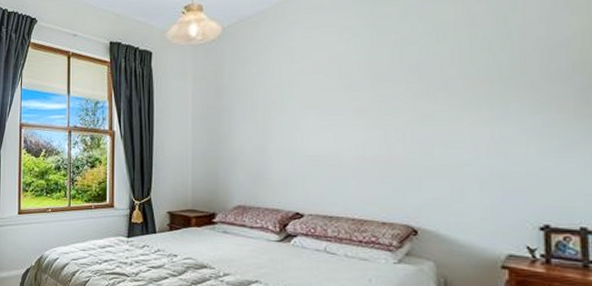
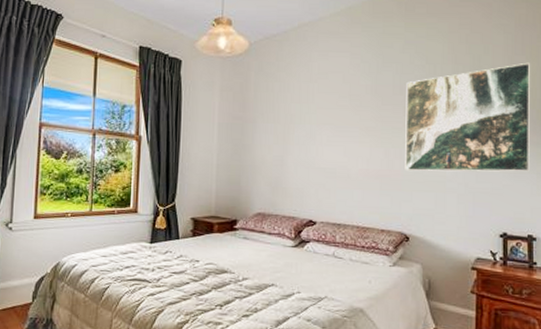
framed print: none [408,17,580,154] -> present [405,62,530,172]

